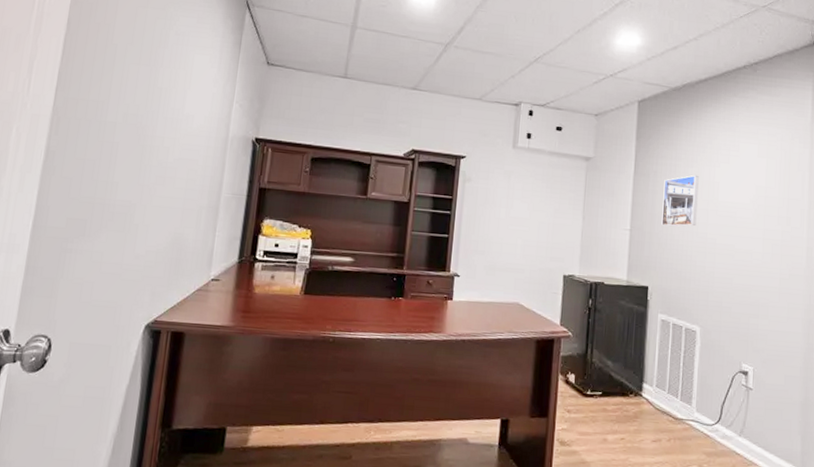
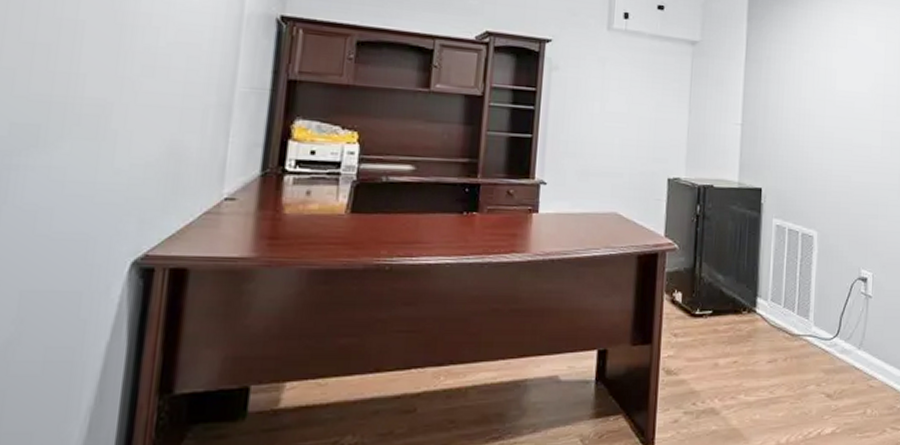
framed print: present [661,175,699,227] -> none [775,61,815,120]

